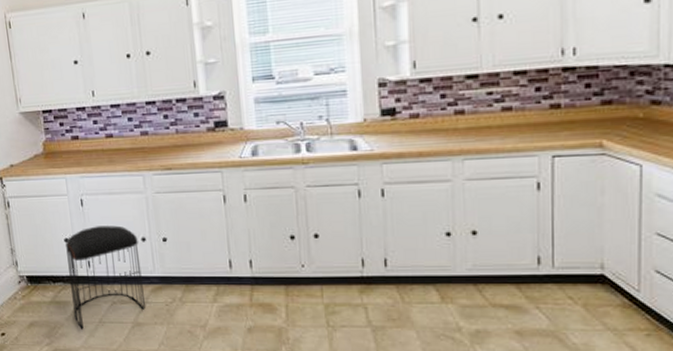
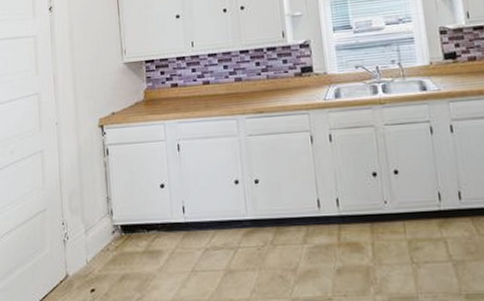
stool: present [65,225,145,329] -> none [161,169,238,280]

